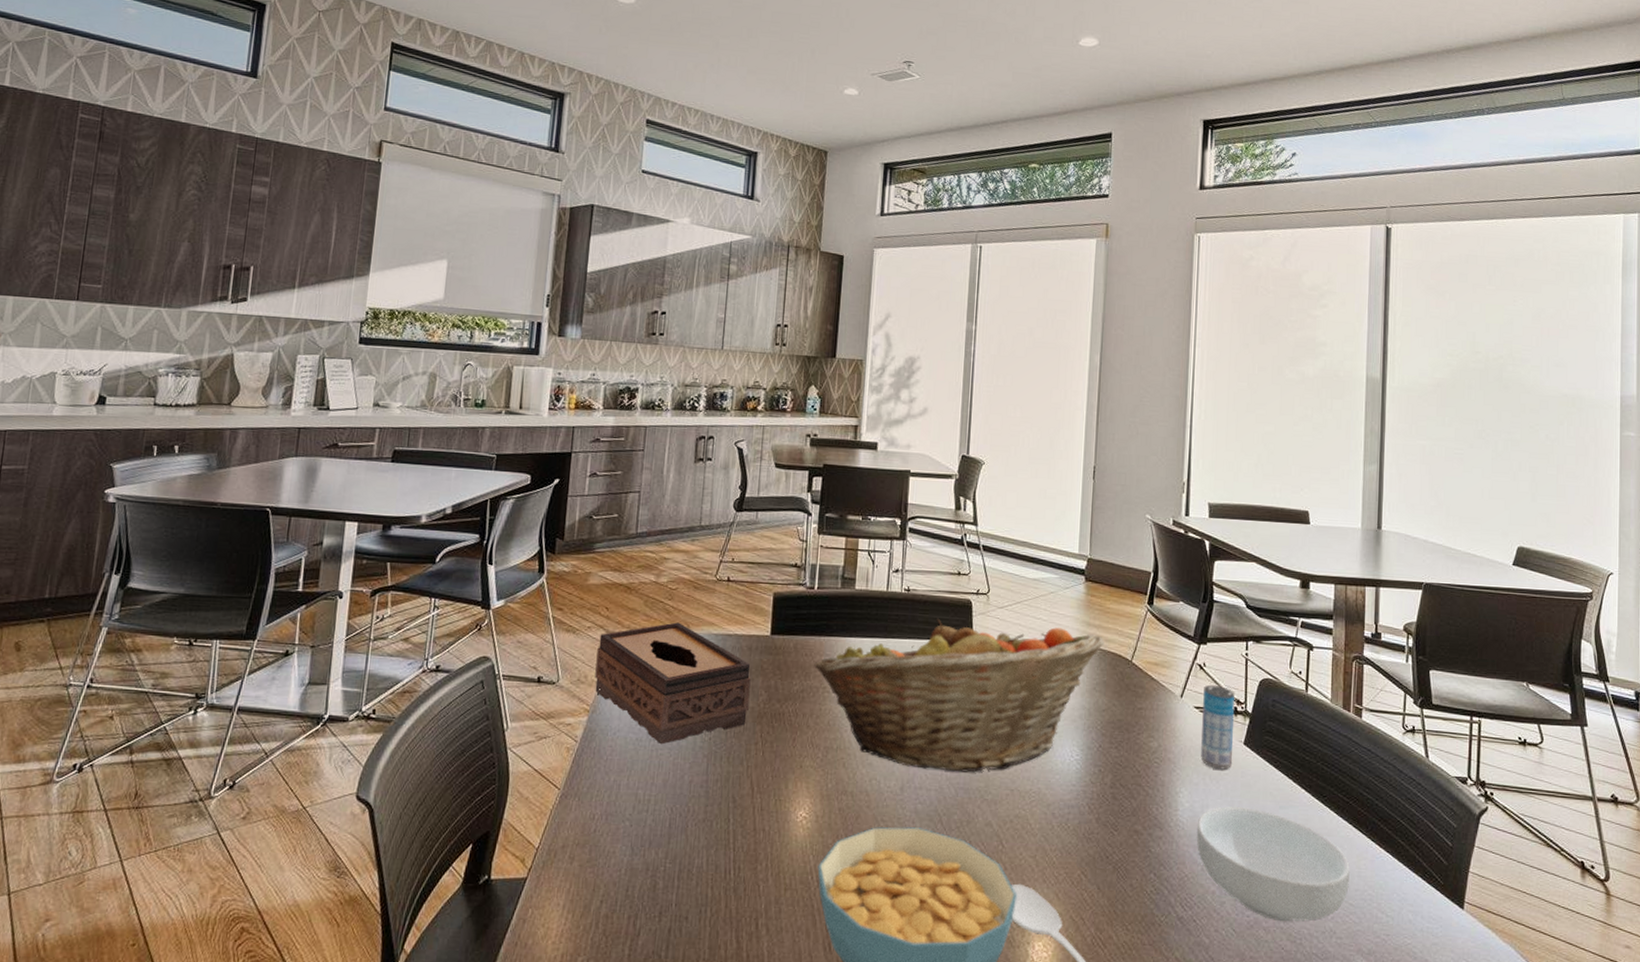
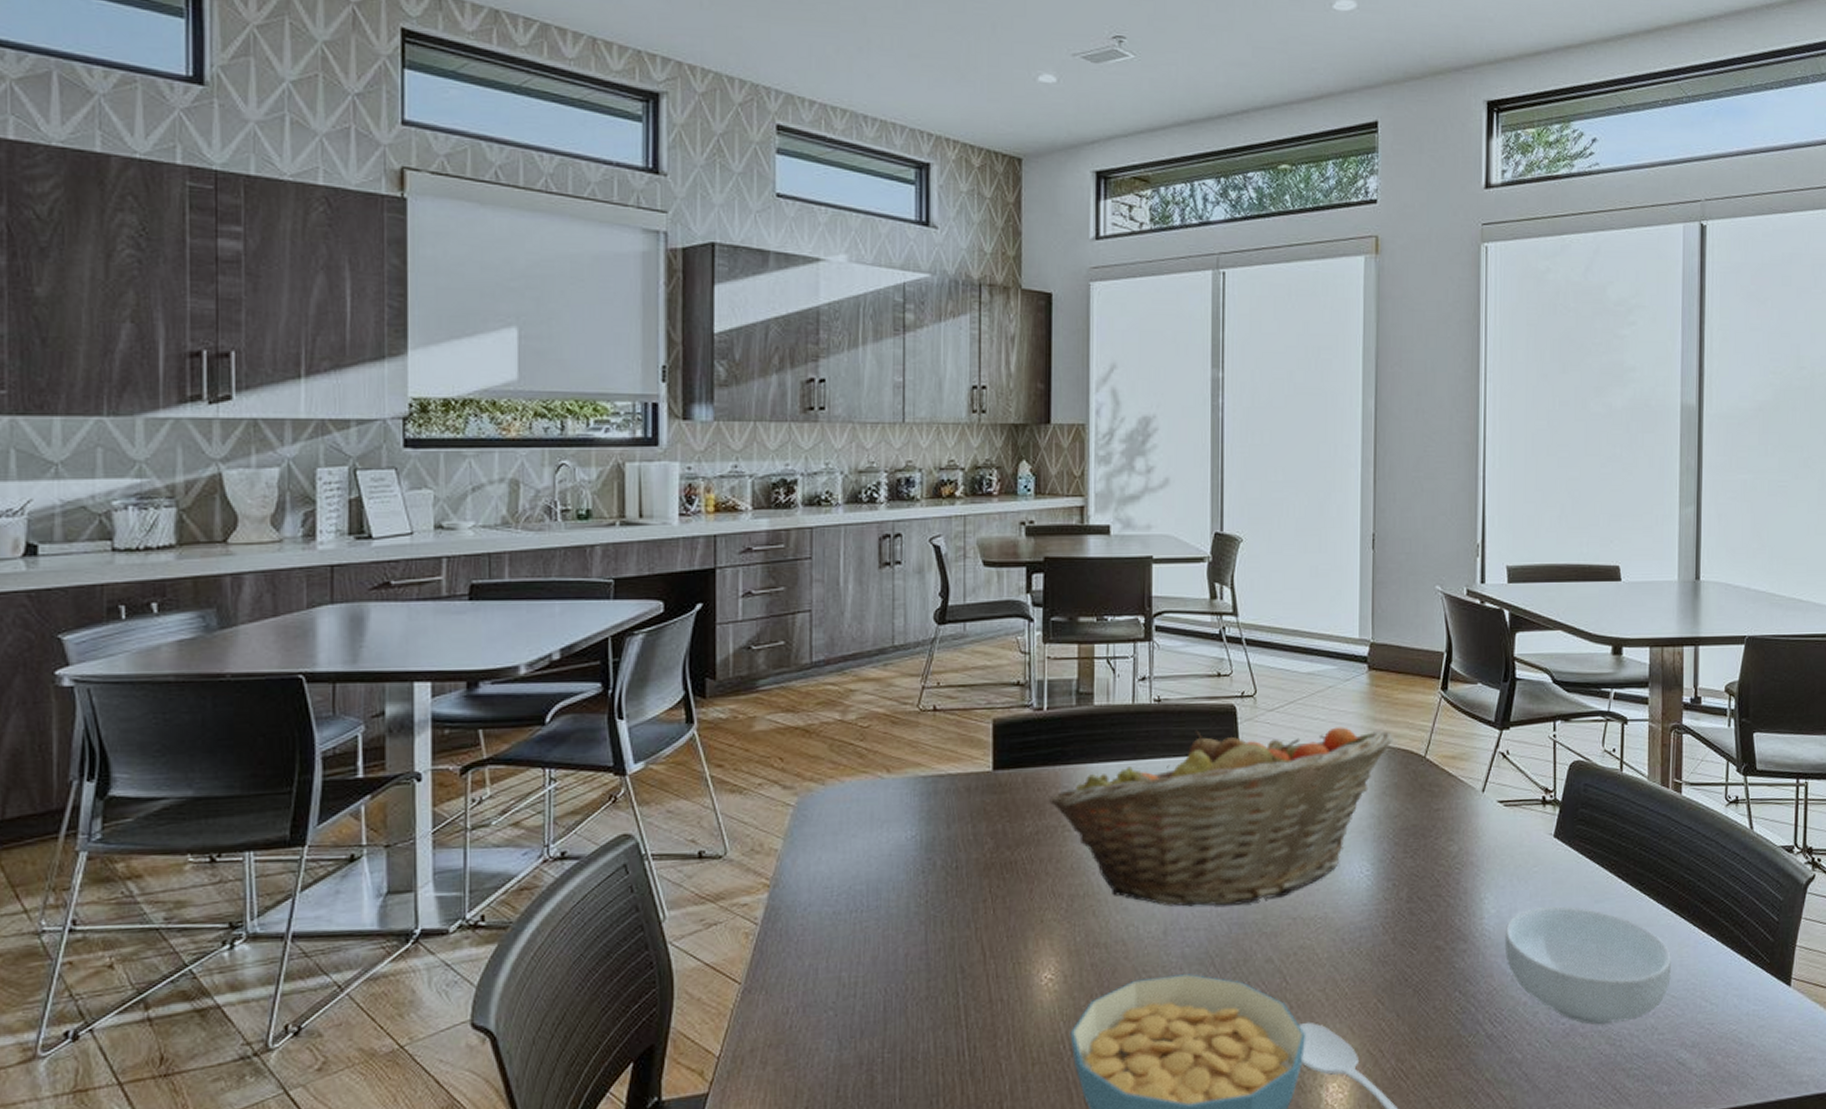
tissue box: present [595,622,751,745] -> none [773,767,972,916]
beverage can: present [1201,684,1235,770] -> none [1507,774,1543,868]

